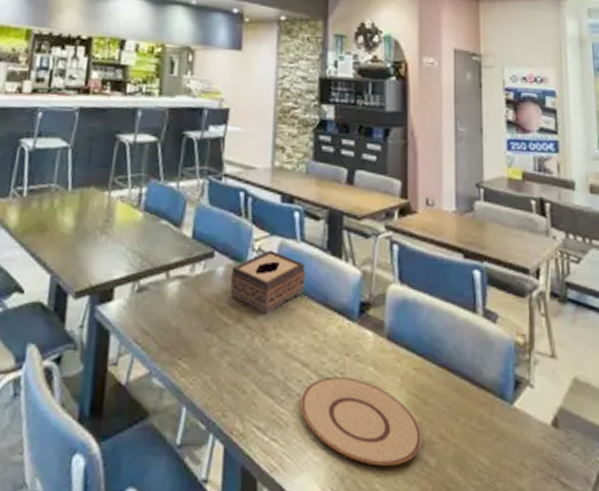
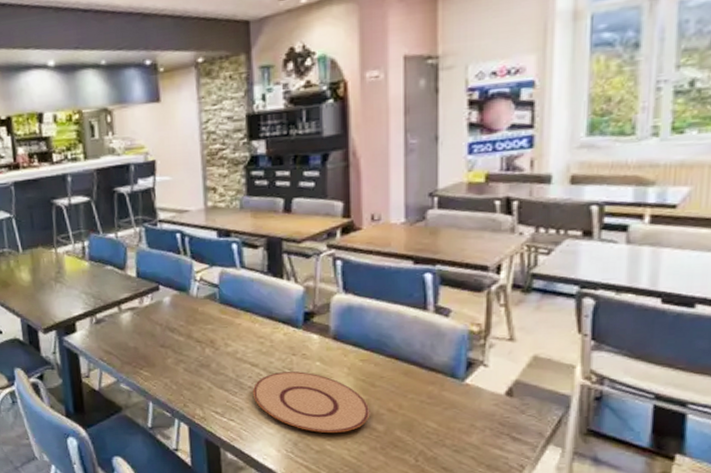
tissue box: present [230,250,306,314] -> none [177,278,249,330]

